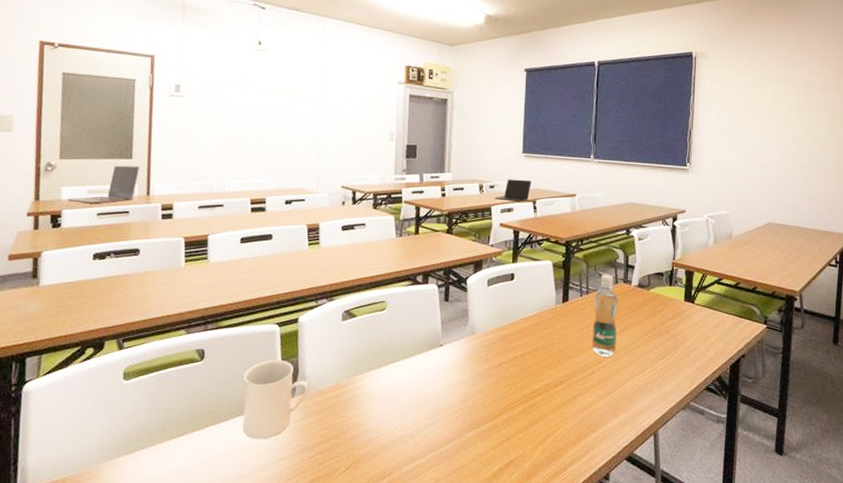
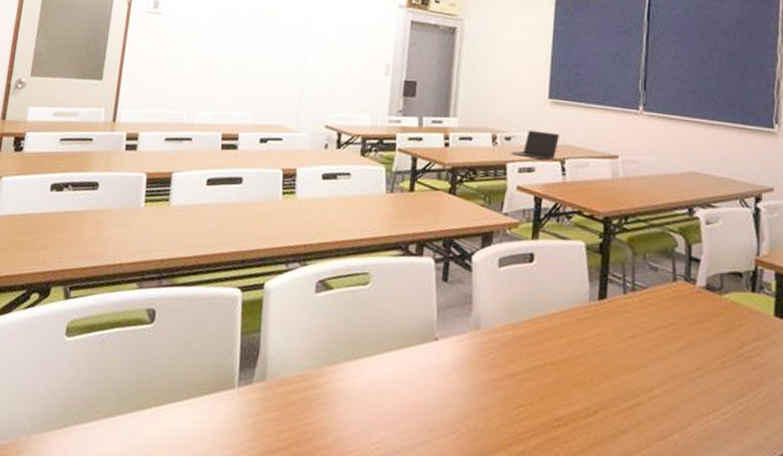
laptop: present [68,165,139,204] -> none [33,86,109,128]
mug: present [242,359,310,439] -> none [189,332,271,434]
bottle: present [592,274,618,357] -> none [639,266,677,384]

